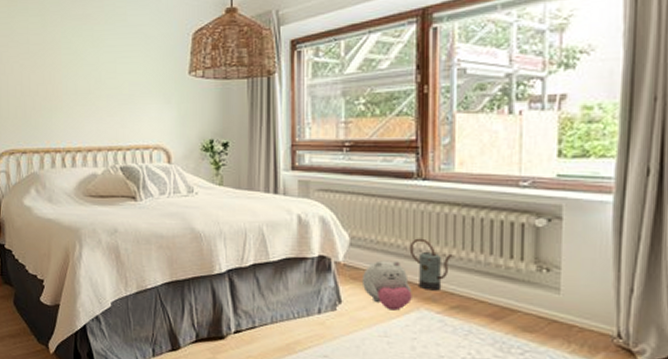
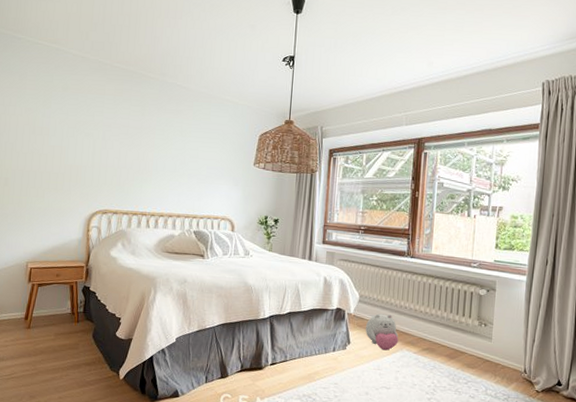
watering can: present [409,238,453,291] -> none [398,299,427,337]

